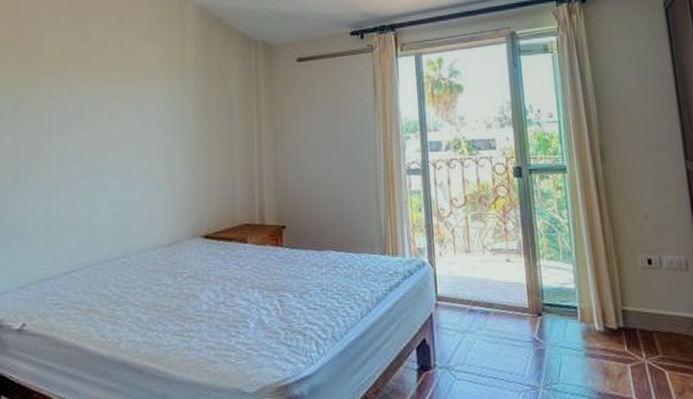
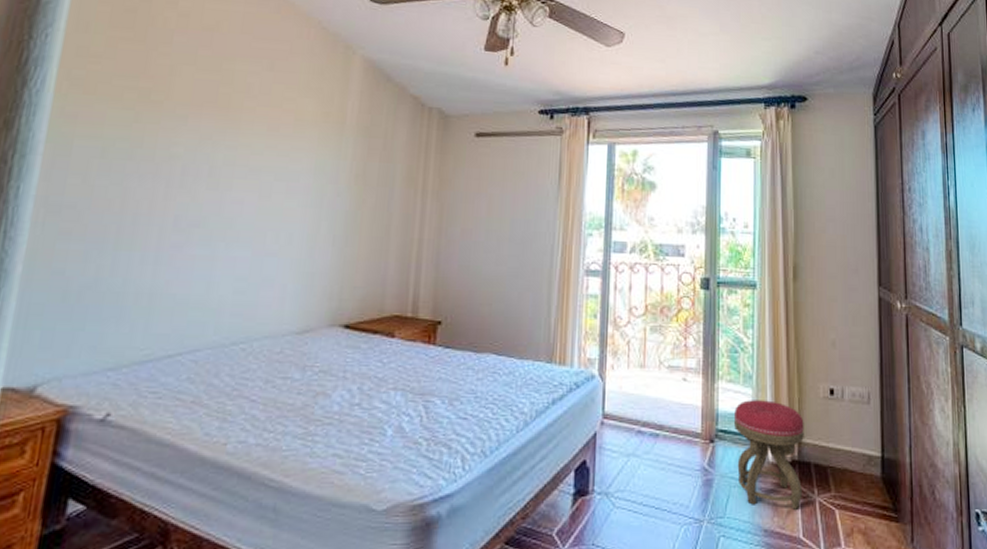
stool: none [558,274,631,373] -> present [733,400,804,510]

